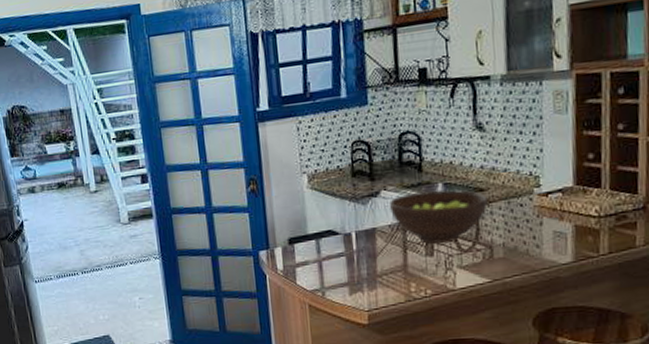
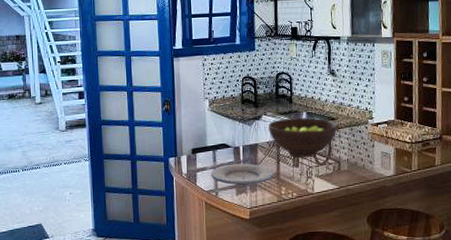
plate: none [314,253,401,283] -> present [211,163,275,185]

